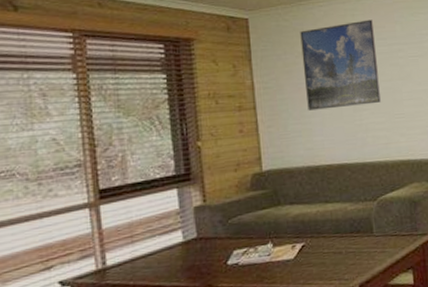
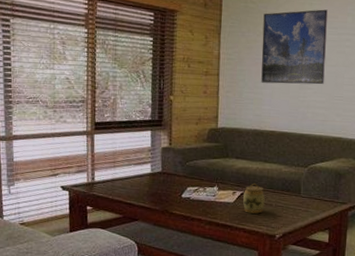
jar: none [305,230,333,268] -> present [243,183,265,214]

